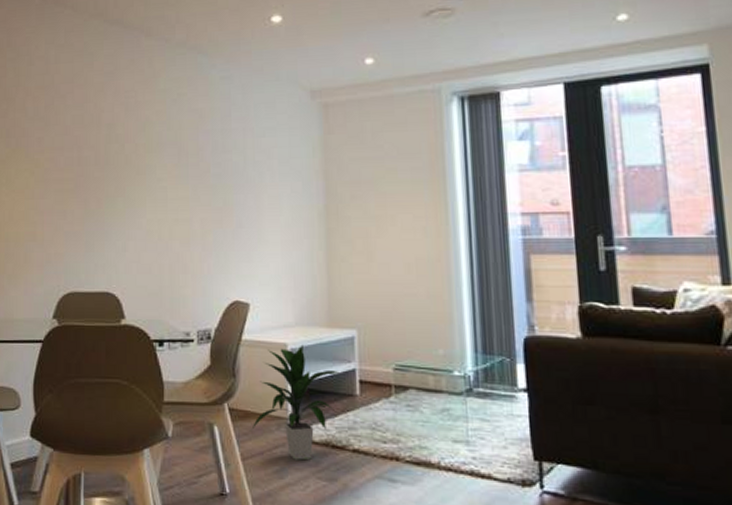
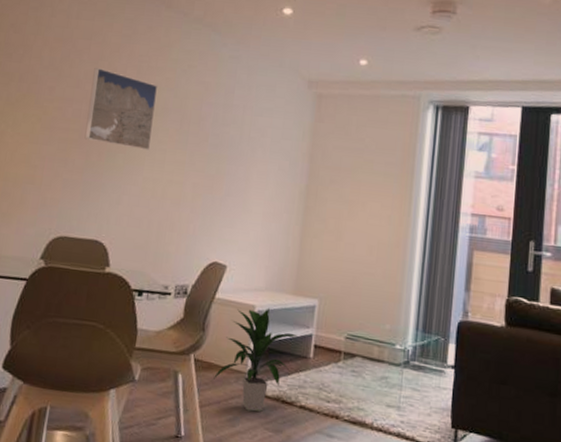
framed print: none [80,110,150,190] -> present [84,67,157,150]

